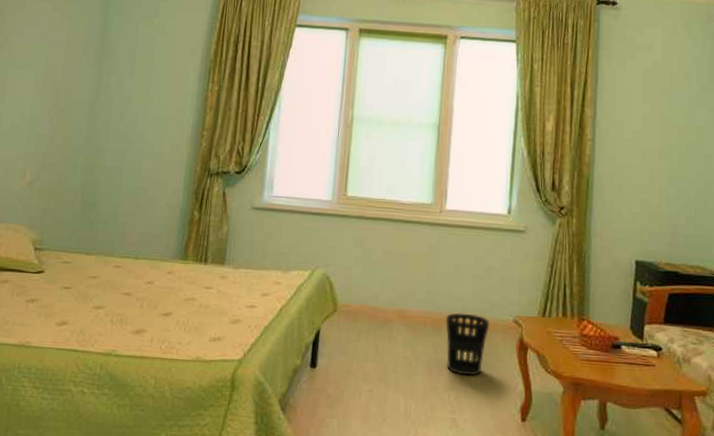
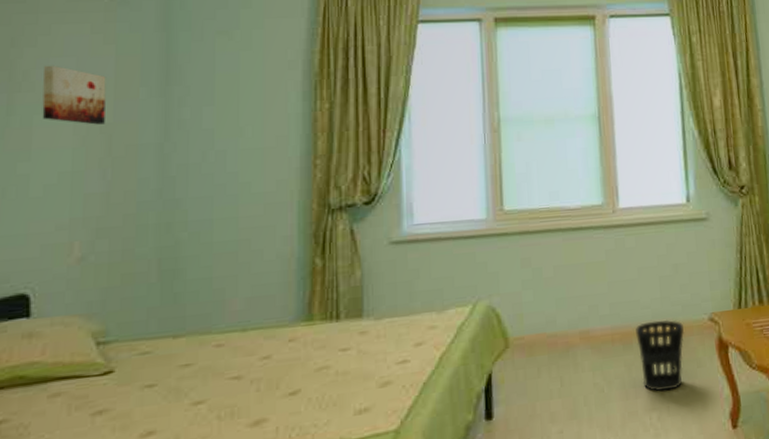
wall art: none [14,32,60,82] -> present [42,65,106,125]

